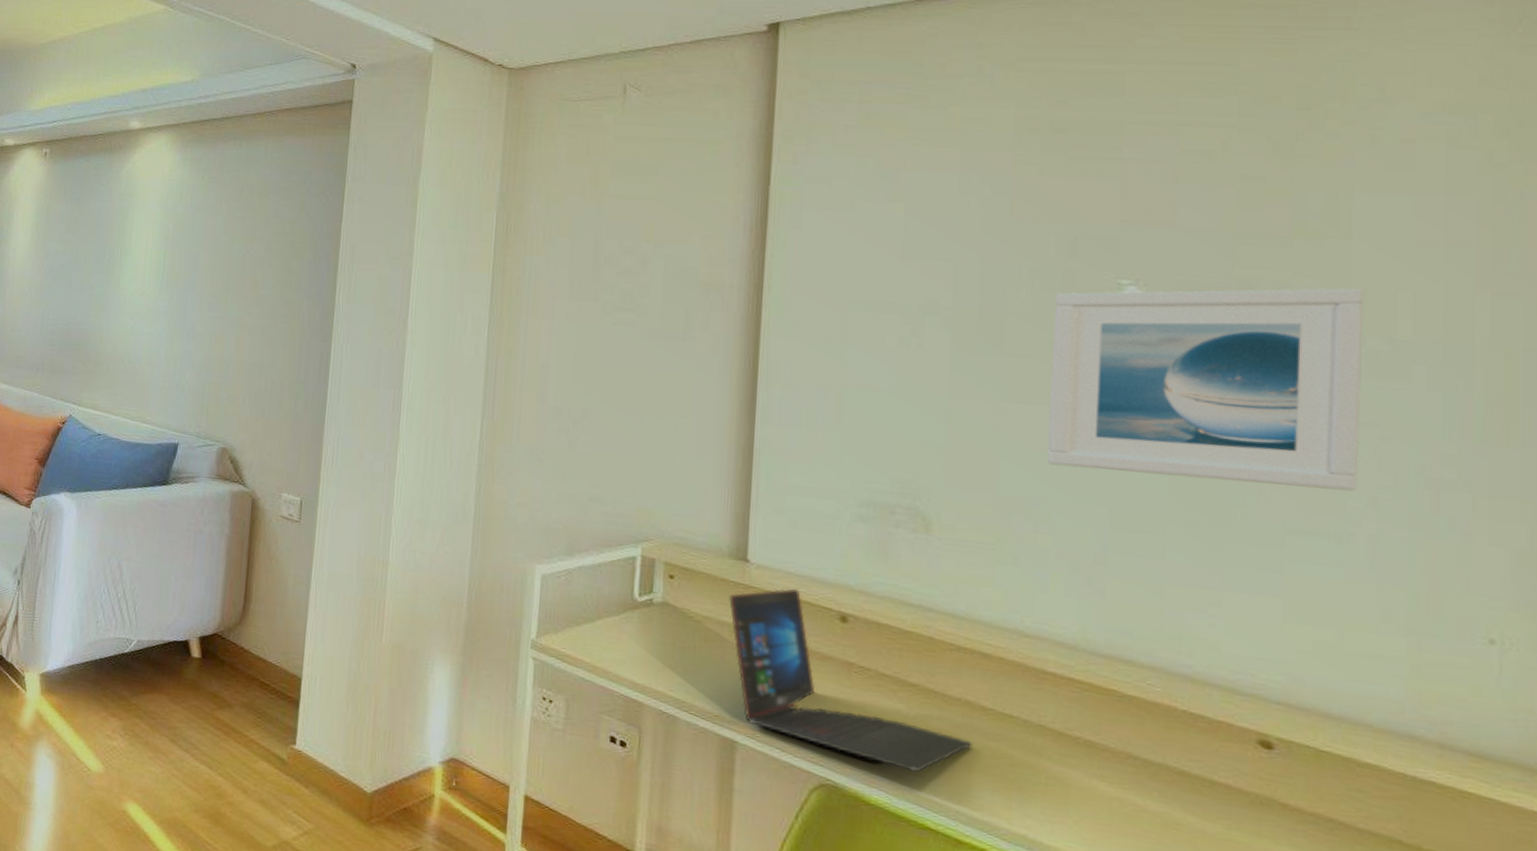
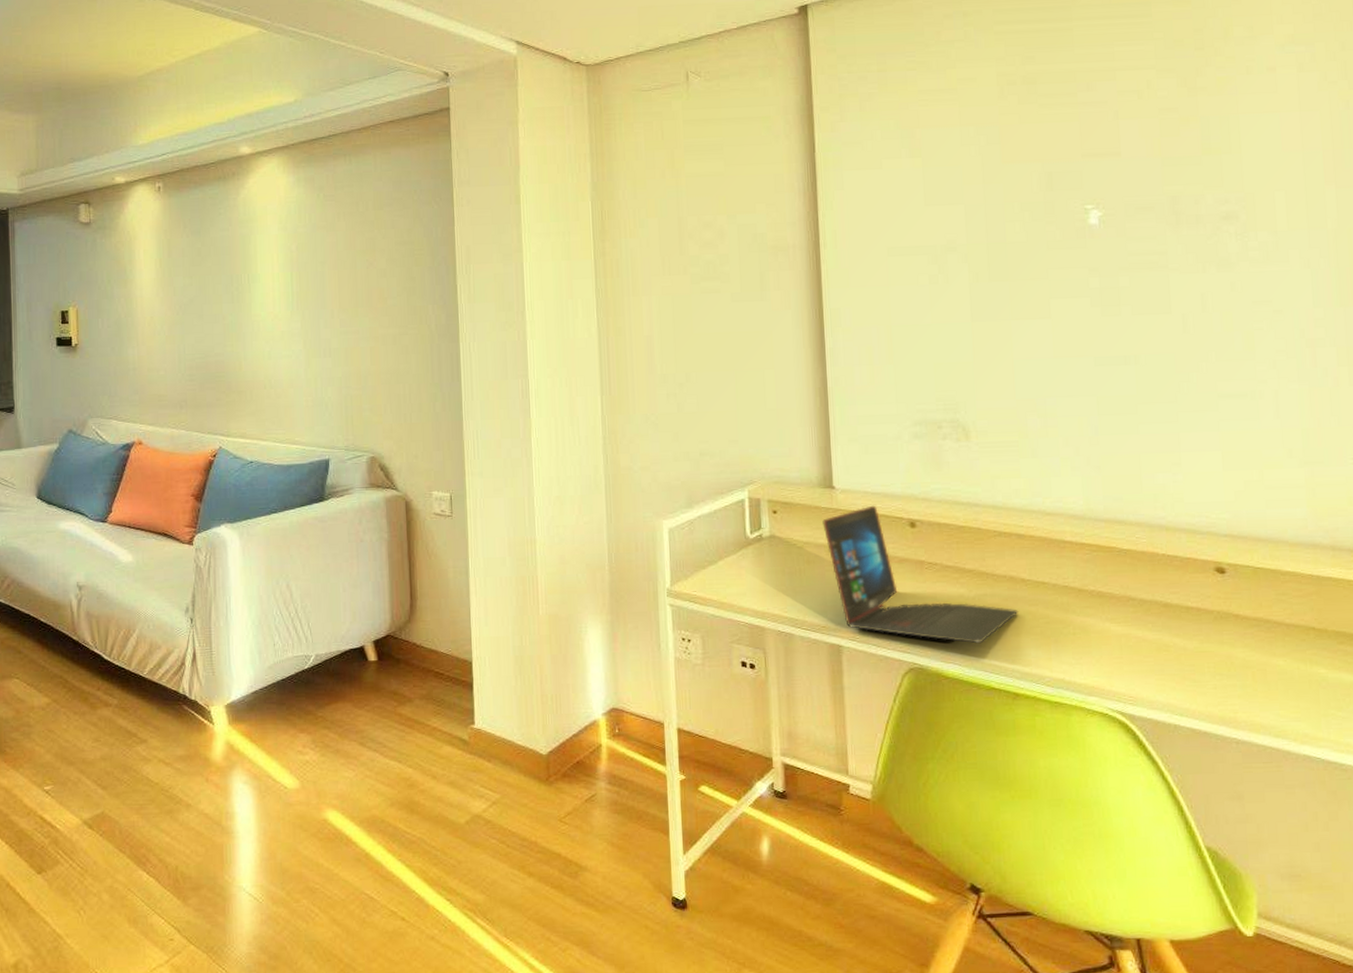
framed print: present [1048,288,1365,491] -> none [1042,192,1262,368]

